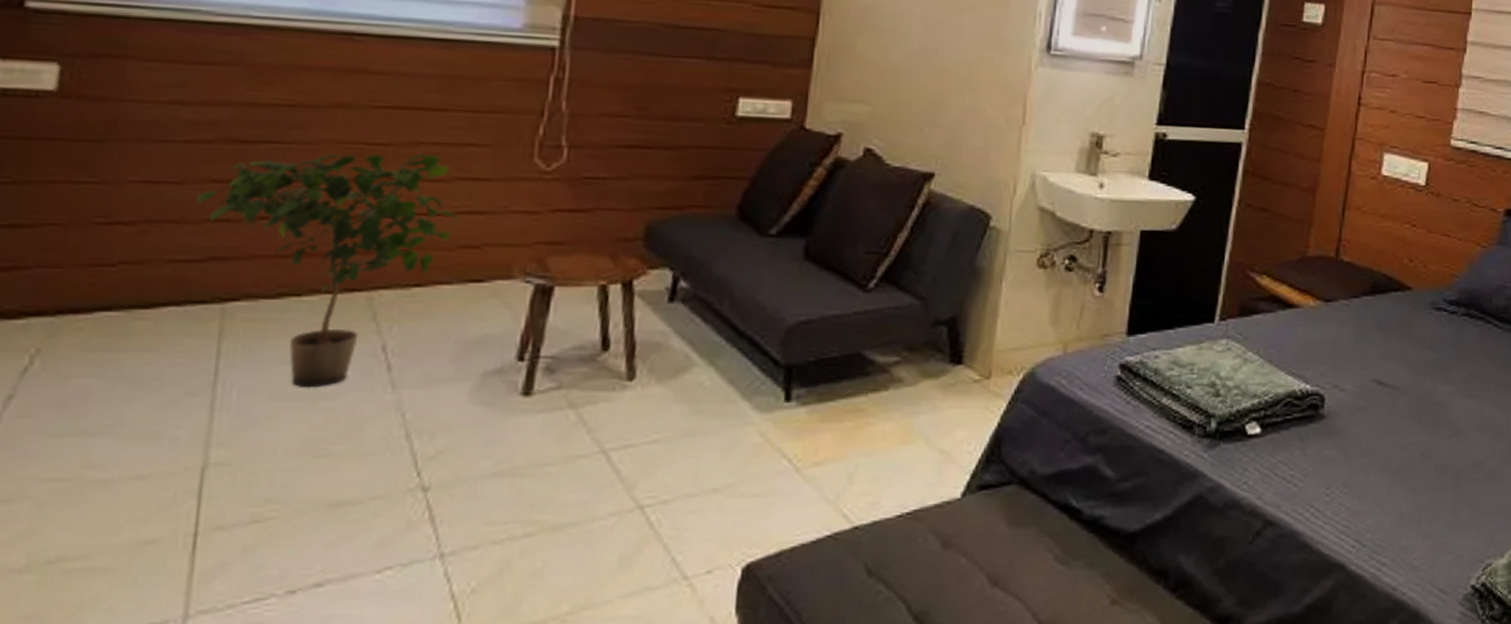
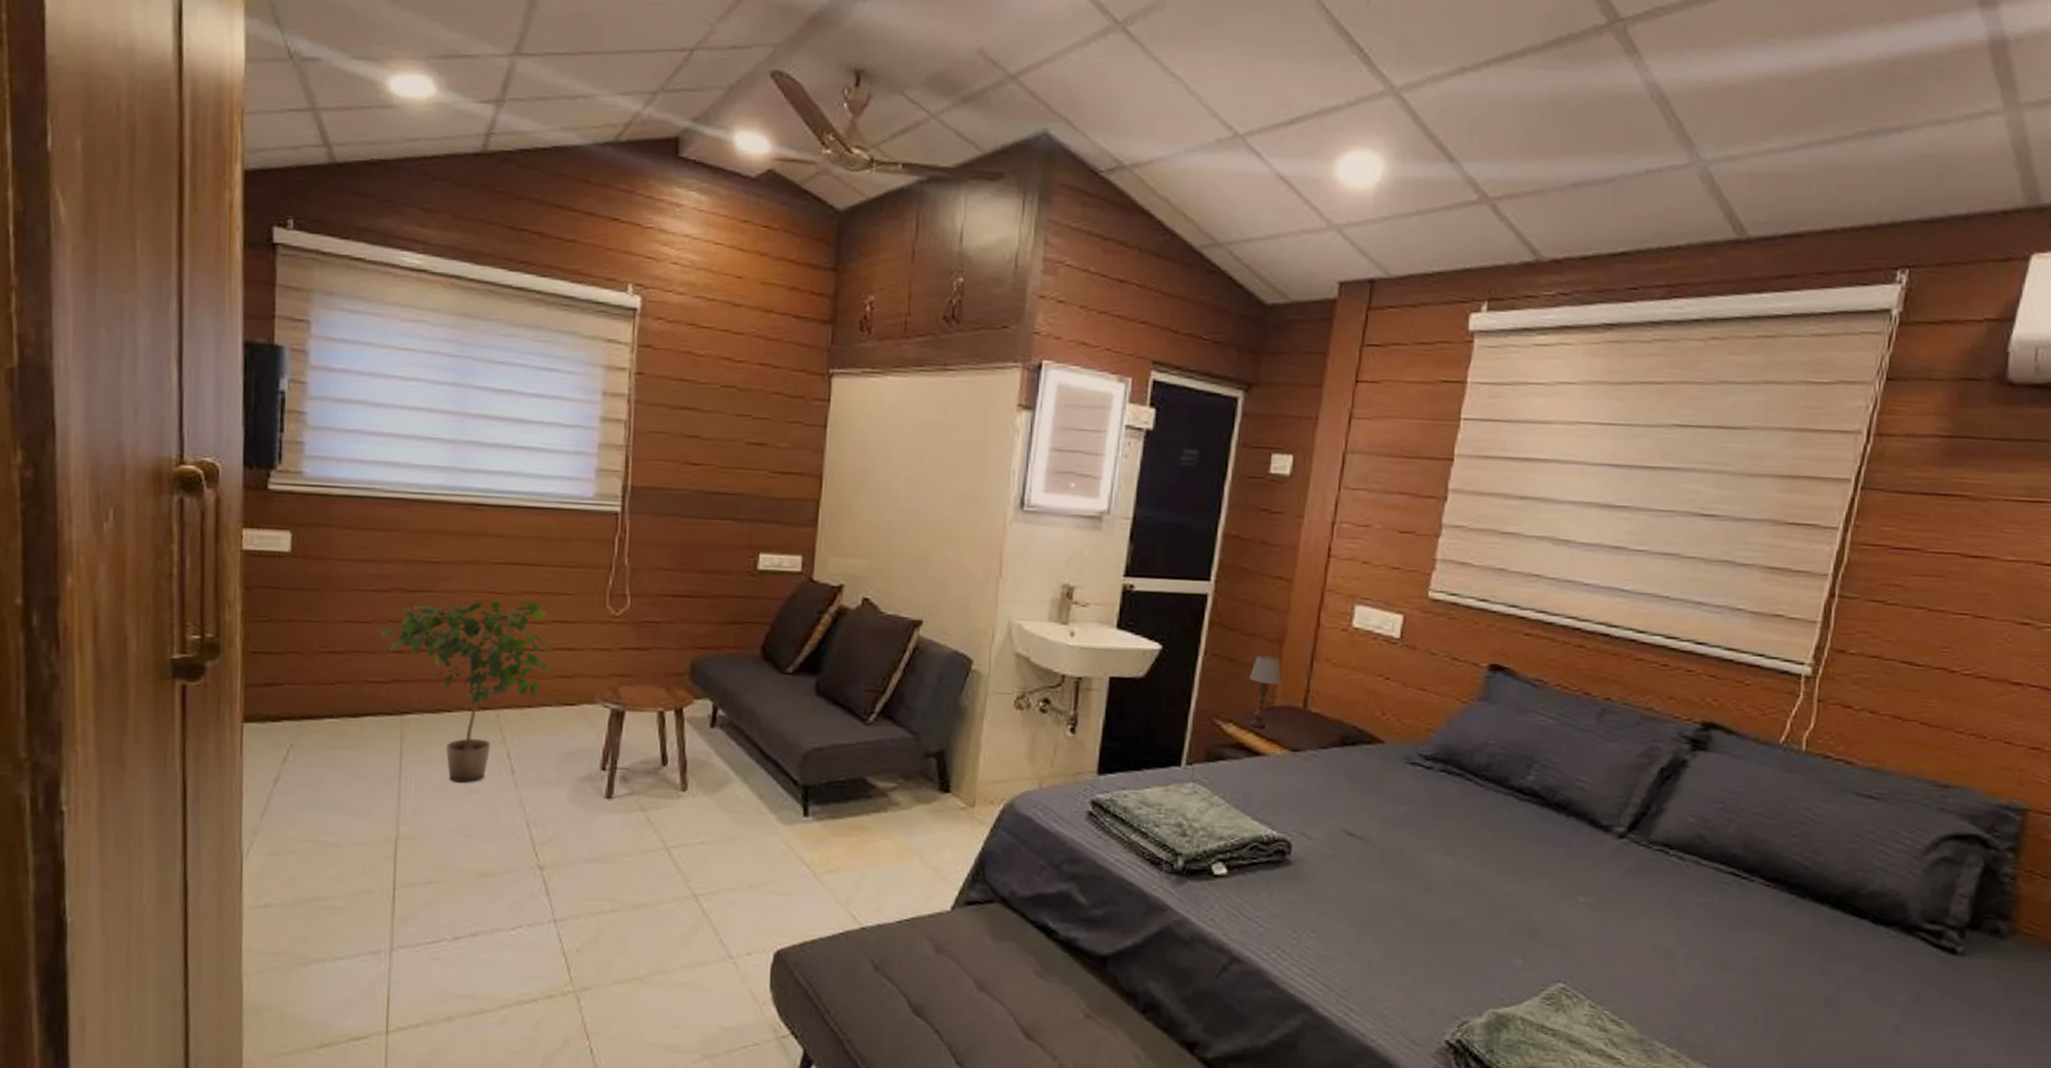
table lamp: none [1283,205,1314,279] -> present [1249,655,1281,728]

